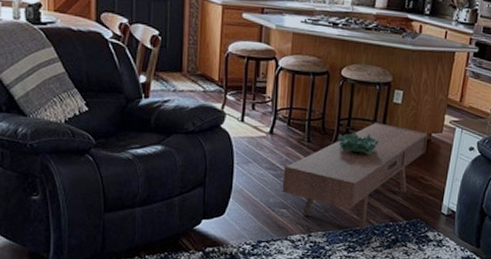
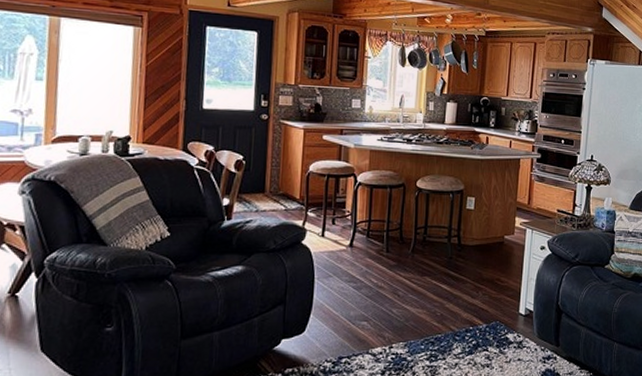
coffee table: present [282,122,429,230] -> none [362,229,502,337]
decorative bowl: present [337,131,379,156] -> none [415,239,455,262]

